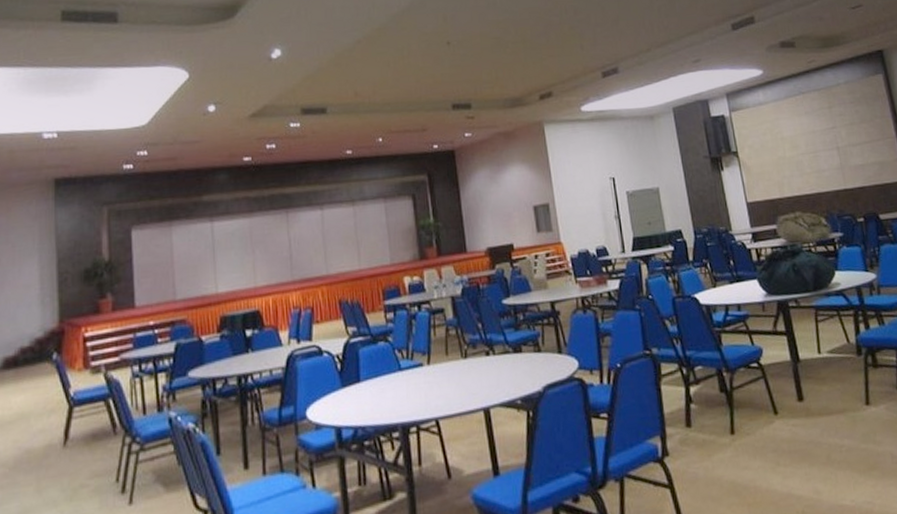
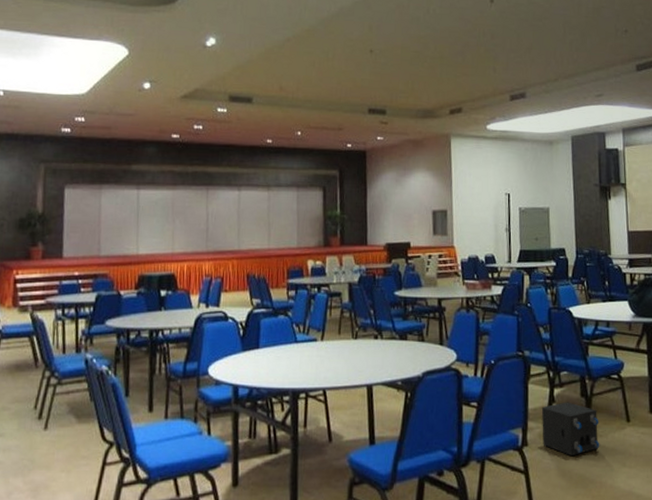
speaker: none [678,400,749,462] -> present [541,402,600,457]

